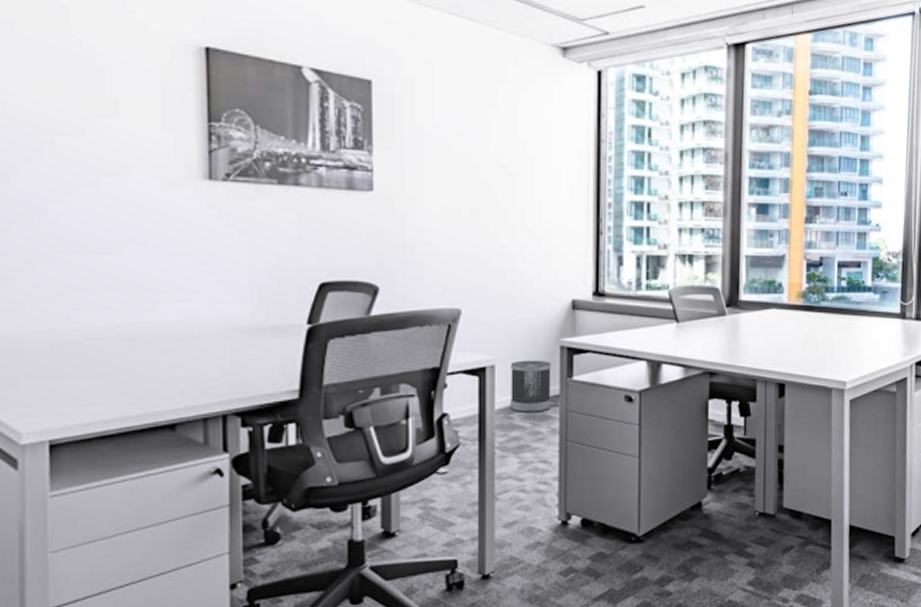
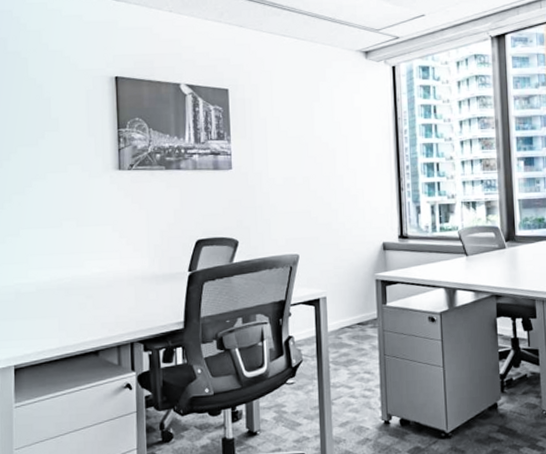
wastebasket: present [511,360,551,413] -> none [338,291,371,334]

